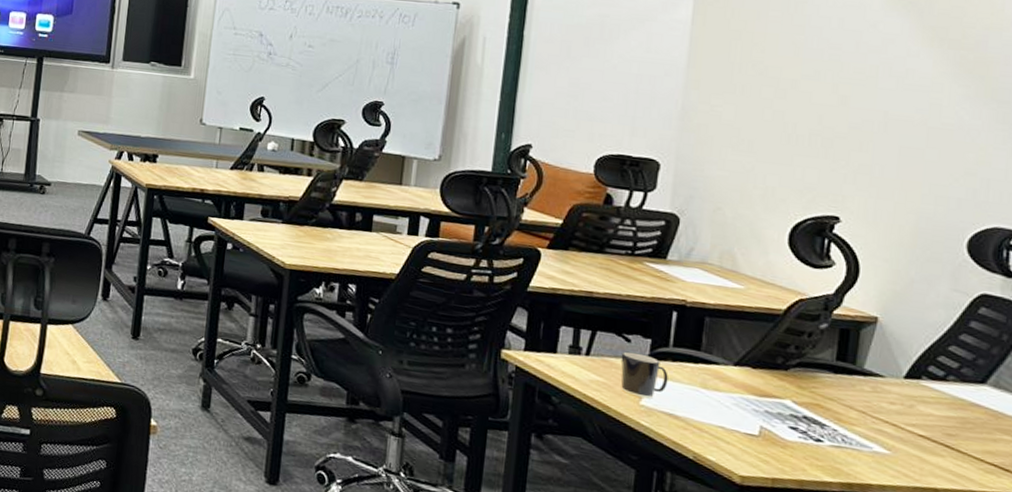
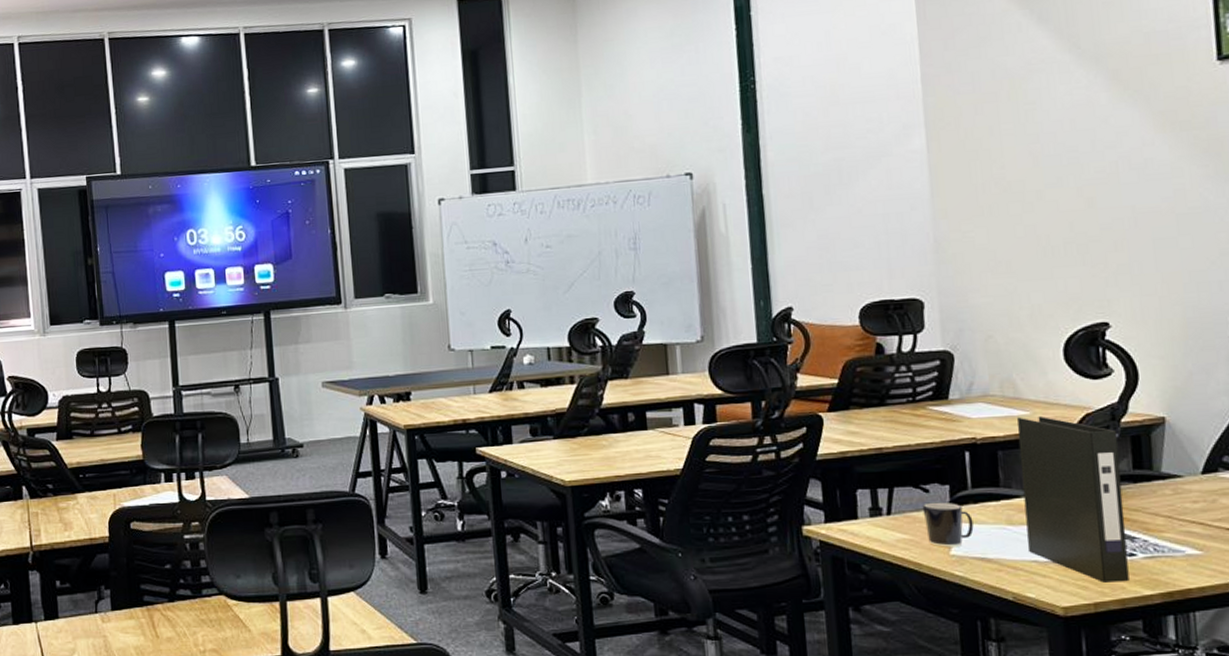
binder: none [716,289,828,465] -> present [1017,415,1129,583]

